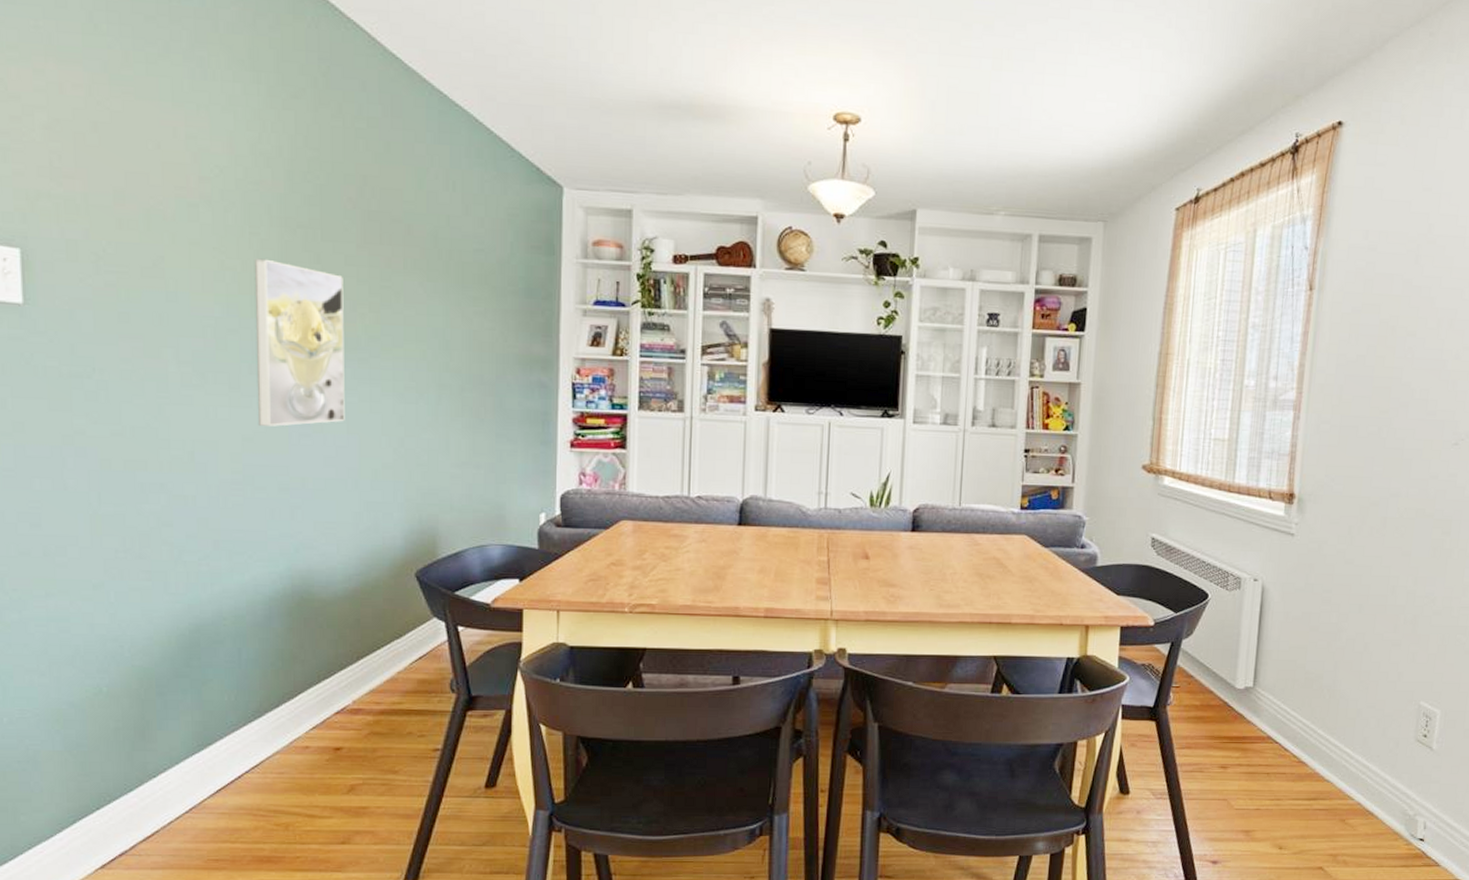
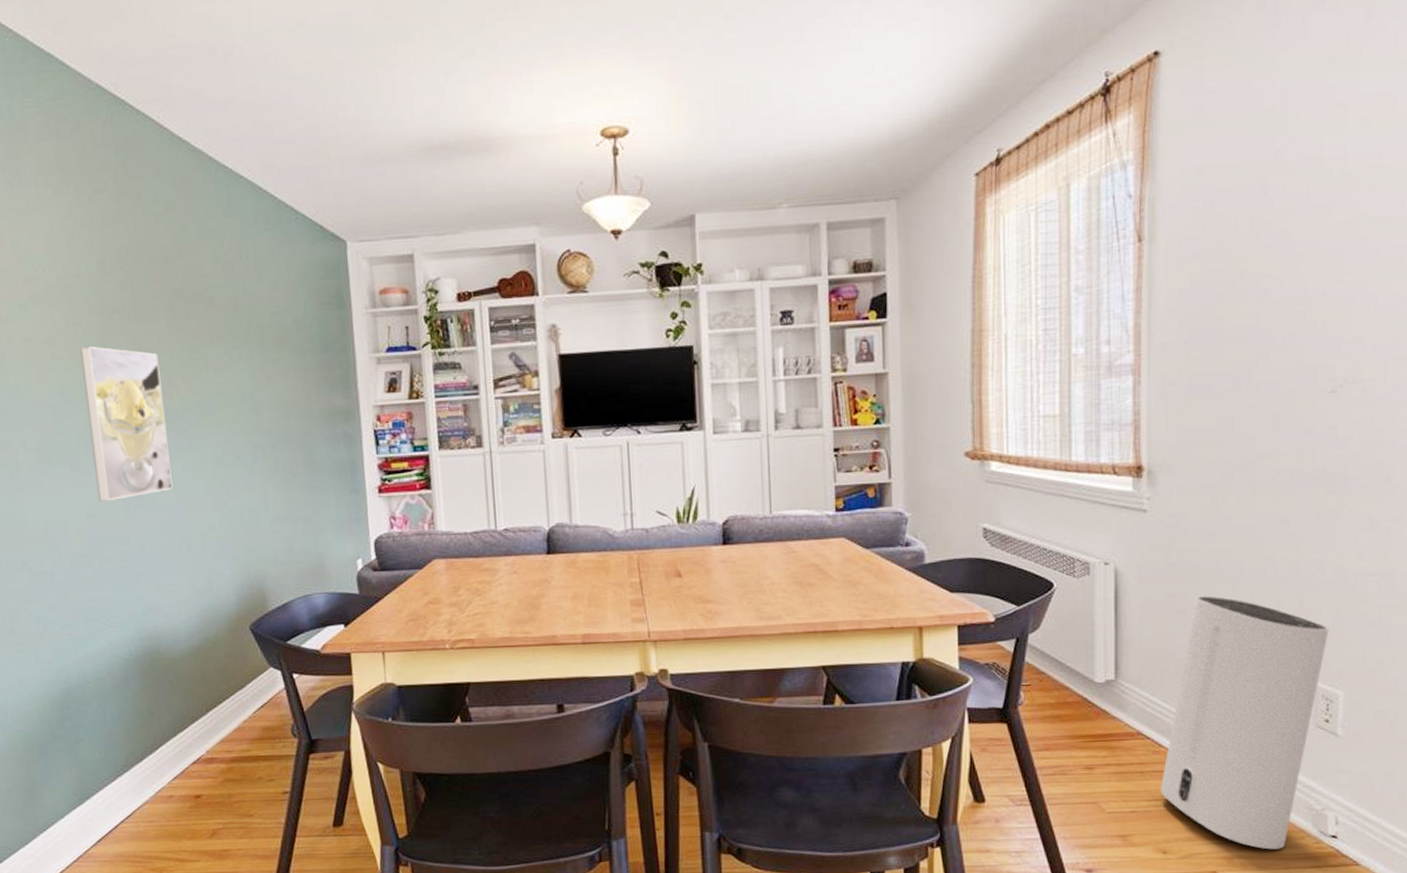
air purifier: none [1282,616,1435,849] -> present [1160,596,1330,850]

